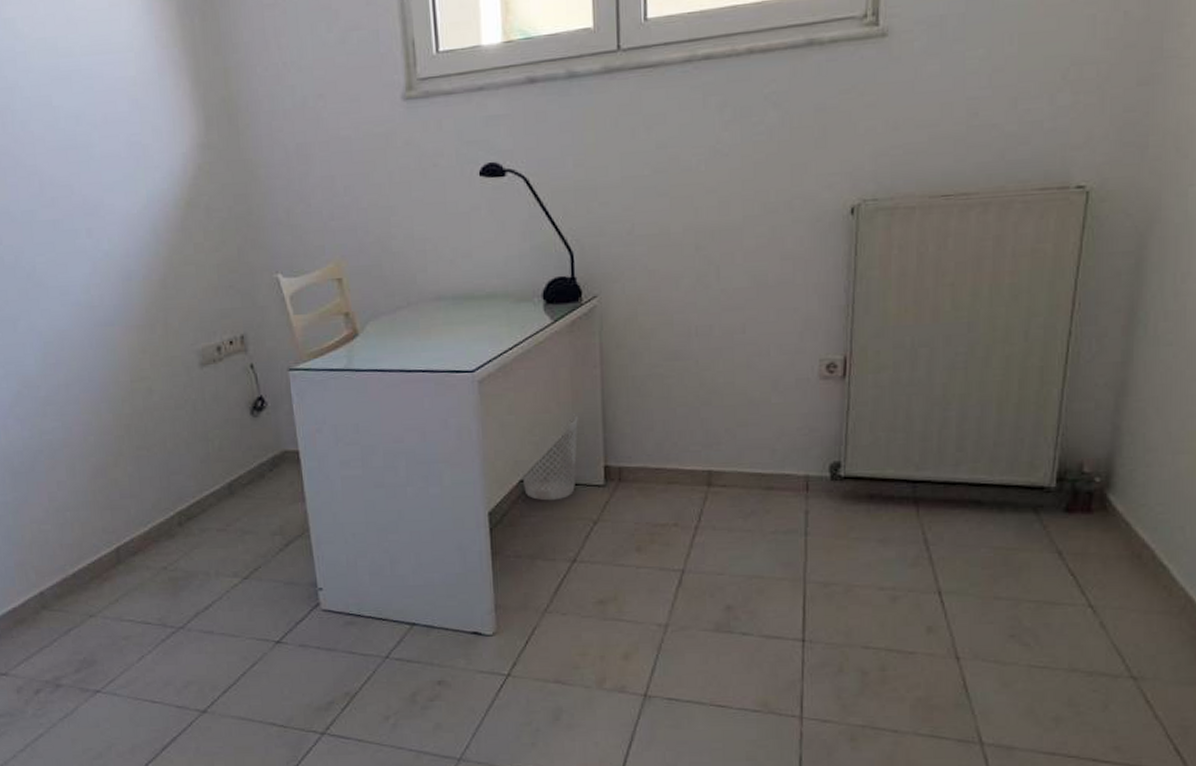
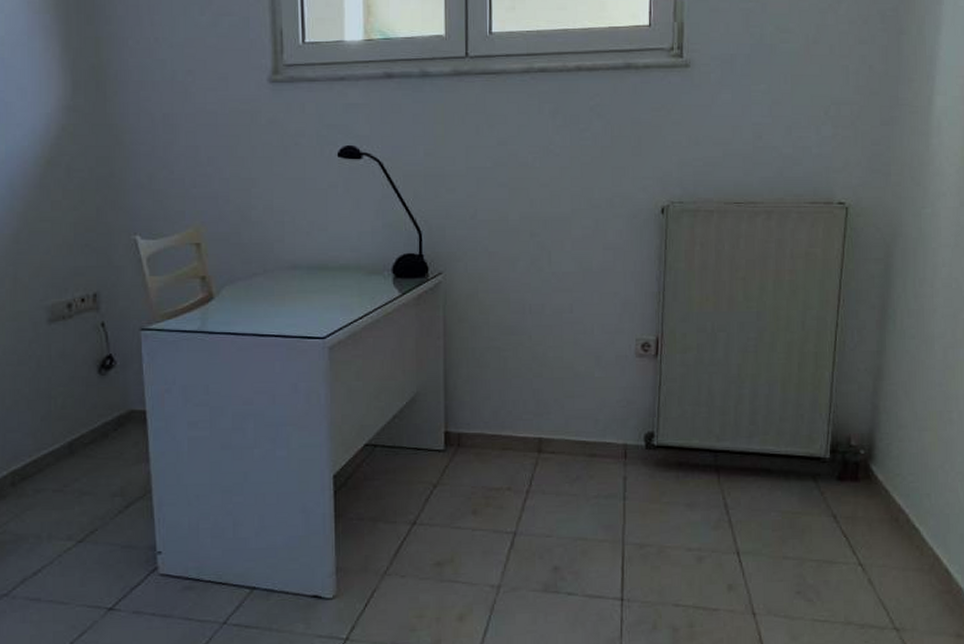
wastebasket: present [522,414,578,501] -> none [367,382,422,465]

